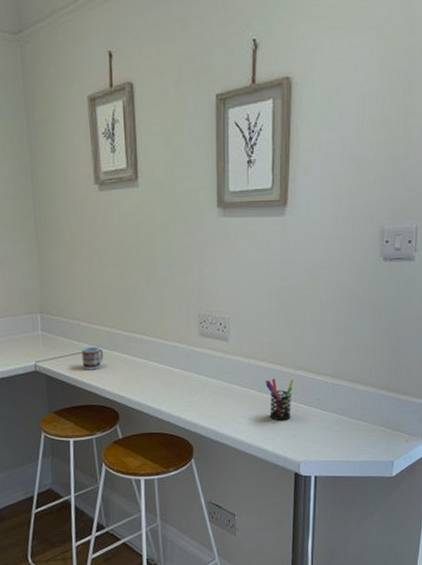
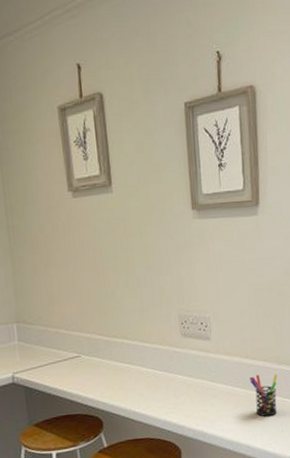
cup: present [81,346,104,370] -> none [61,353,85,379]

